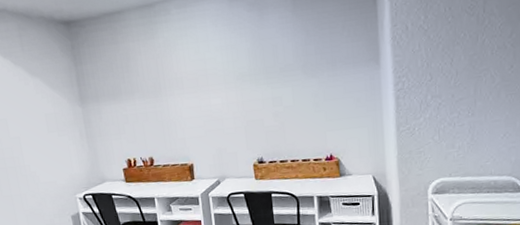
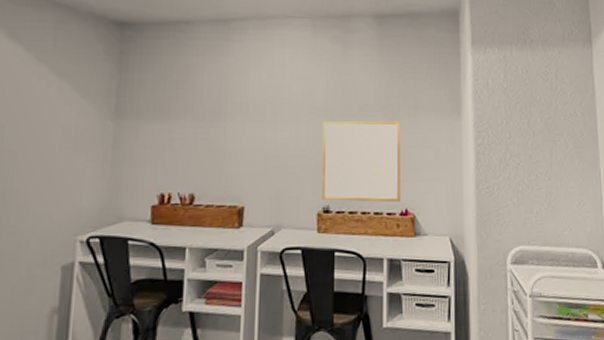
wall art: none [249,77,325,153] -> present [322,121,401,203]

